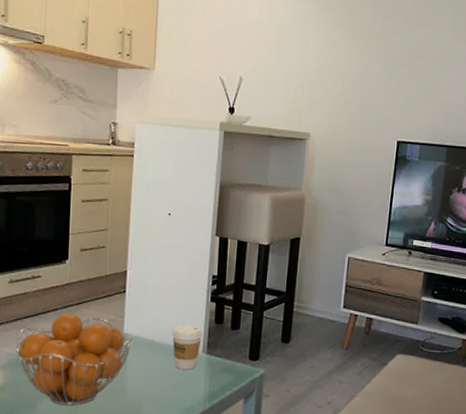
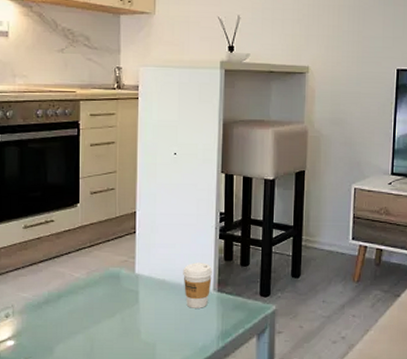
fruit basket: present [16,313,133,406] -> none [32,256,145,348]

